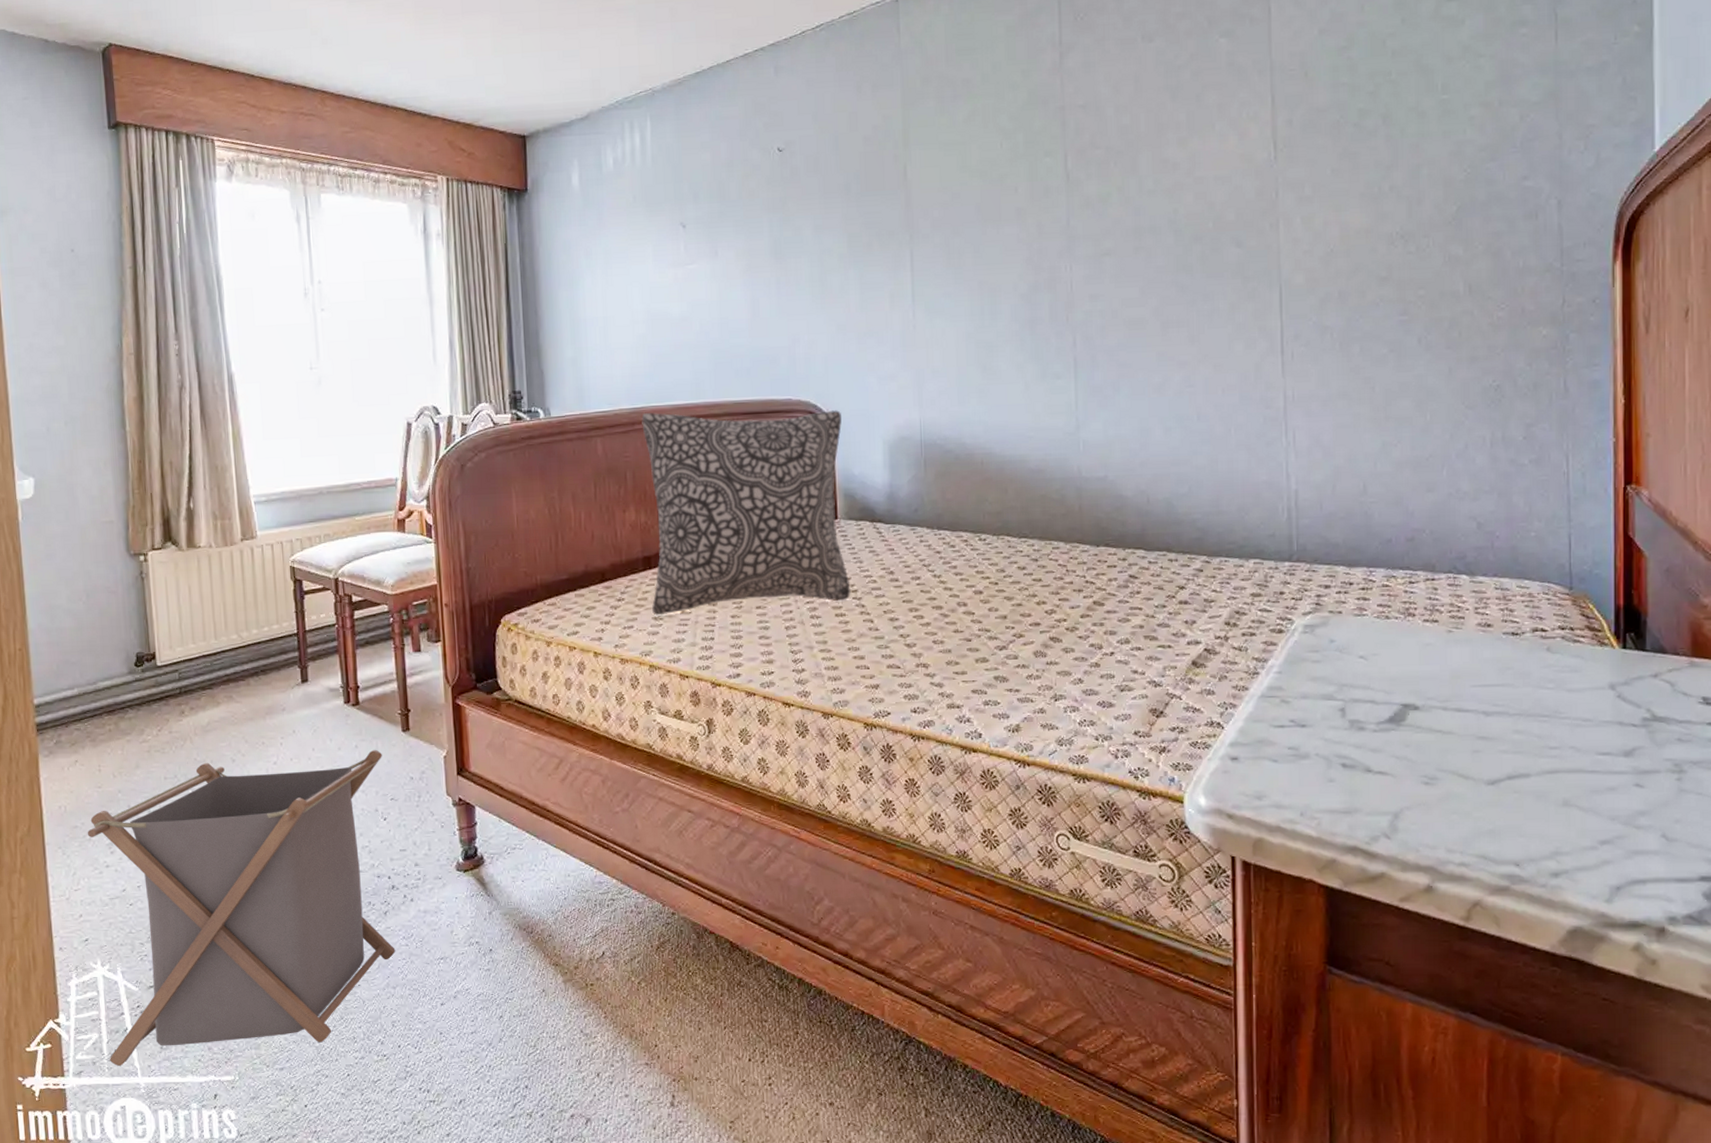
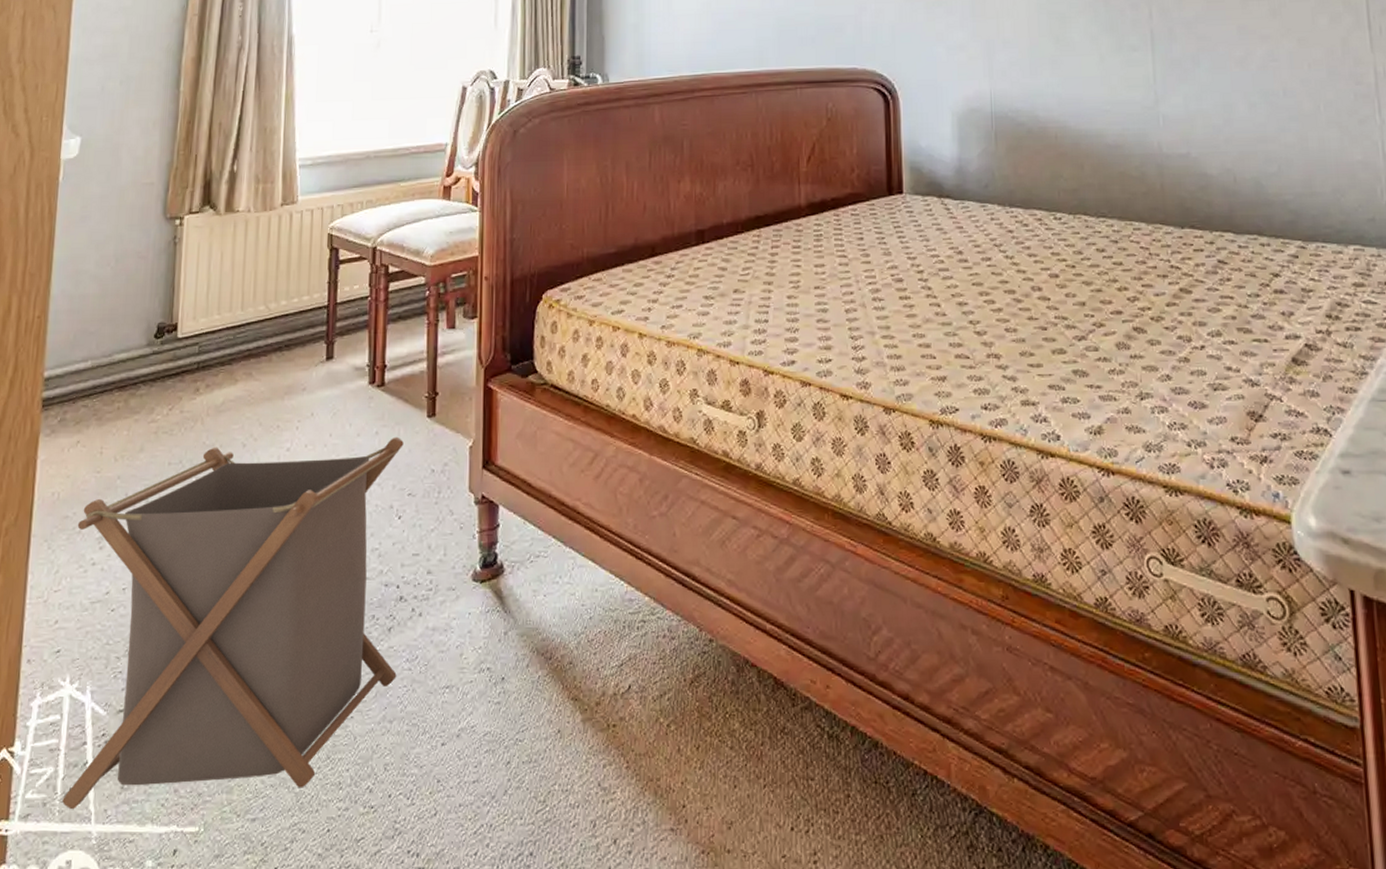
pillow: present [641,410,851,616] -> none [702,79,916,294]

